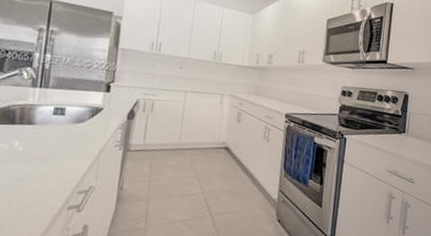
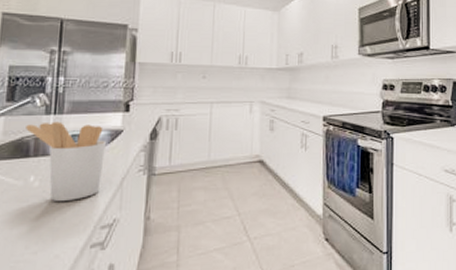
utensil holder: none [12,94,86,167] -> present [26,121,106,202]

